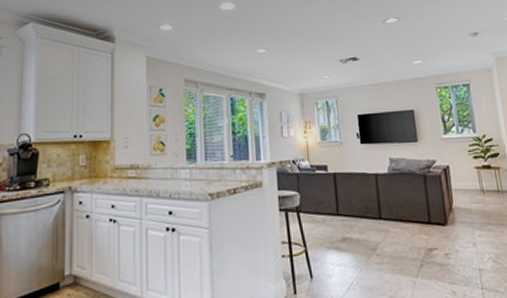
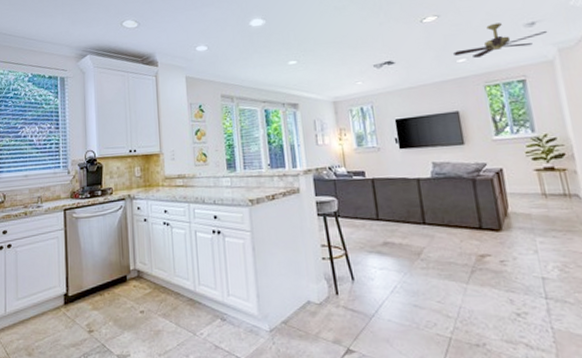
ceiling fan: none [410,30,488,60] -> present [452,22,548,58]

